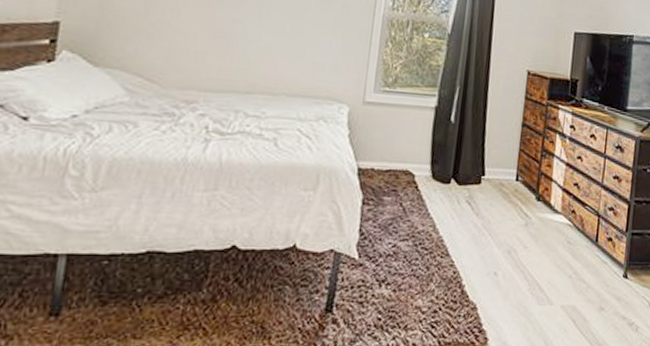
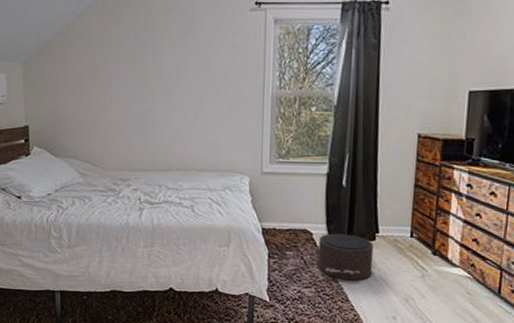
pouf: none [418,175,479,231] -> present [318,233,374,281]

